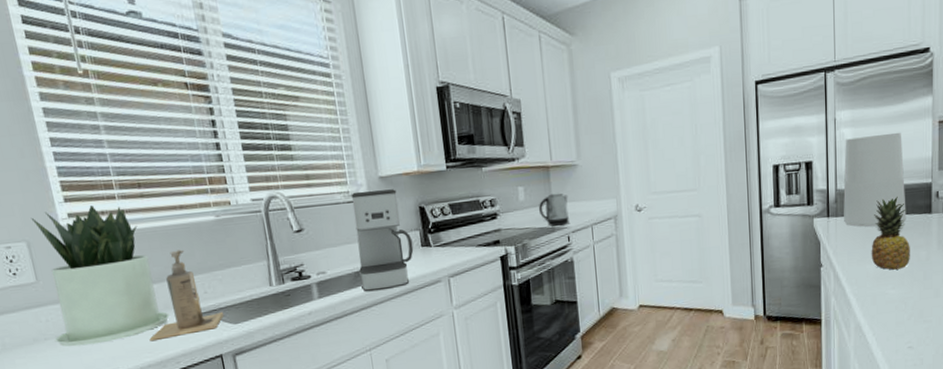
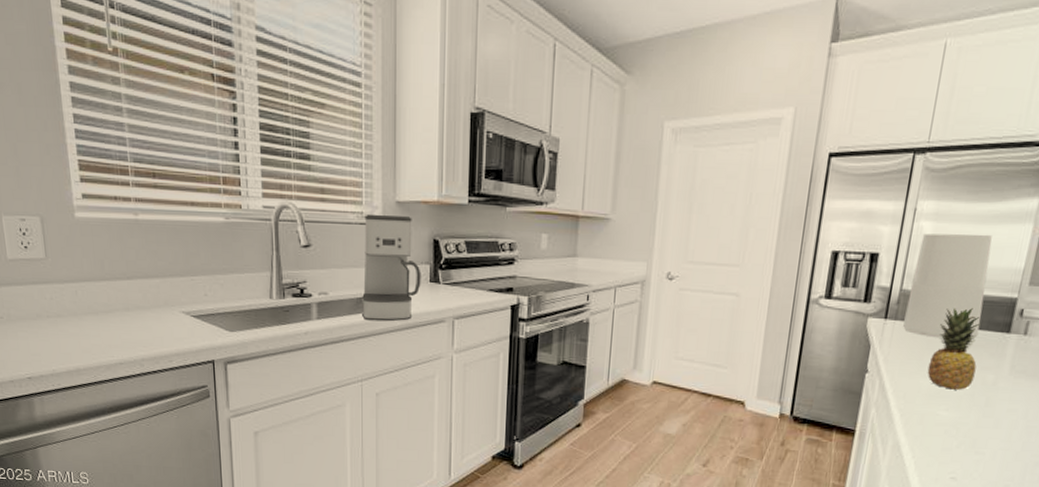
planter: present [30,205,170,347] -> none [46,189,168,330]
soap dispenser: present [149,249,225,342] -> none [146,247,221,336]
kettle: present [538,193,569,227] -> none [560,246,595,282]

